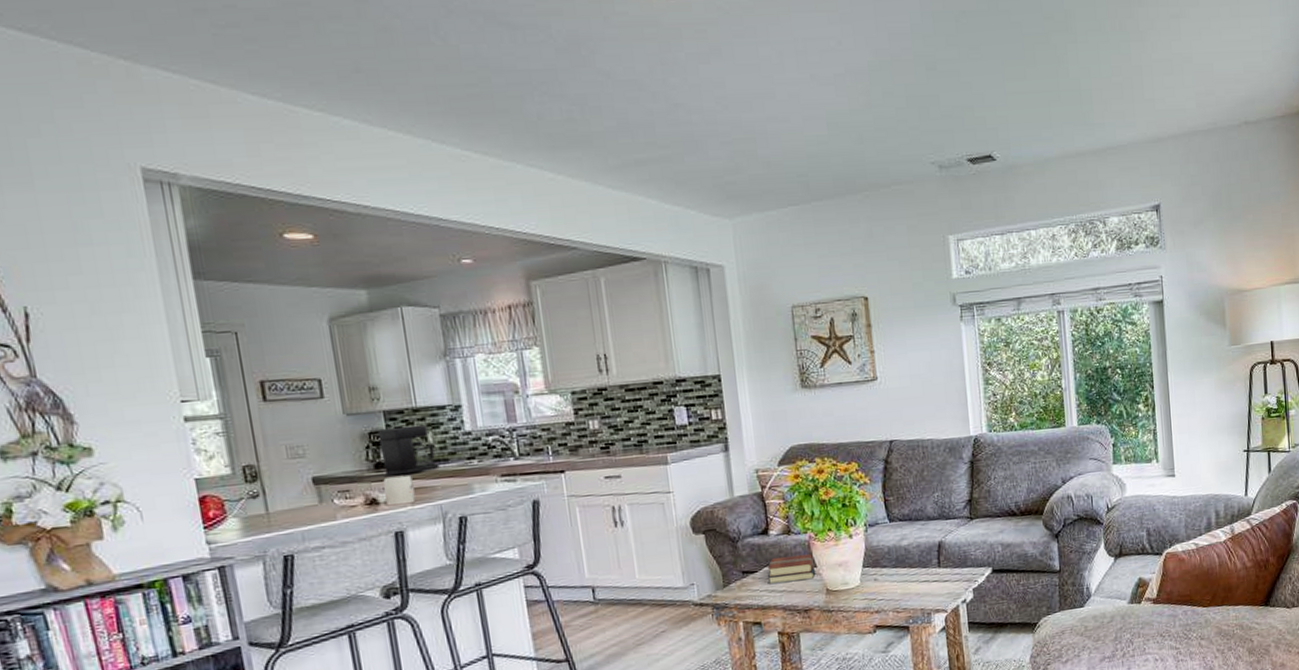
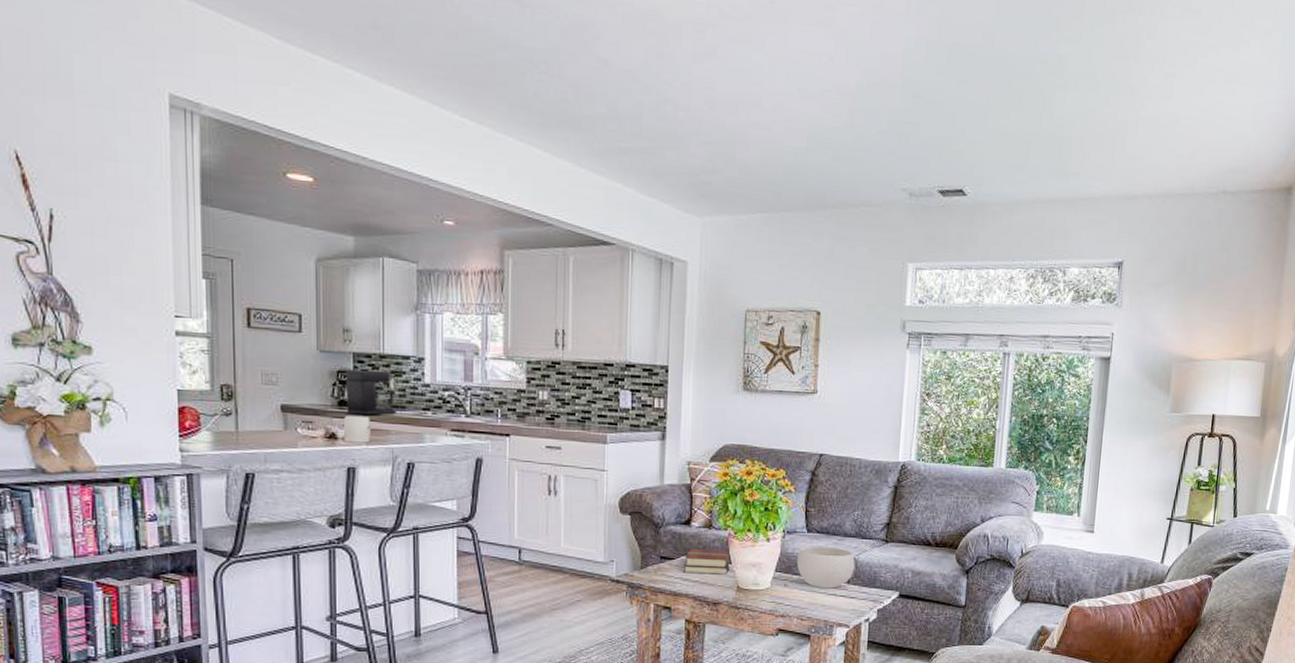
bowl: none [883,532,944,578] -> present [797,546,855,589]

